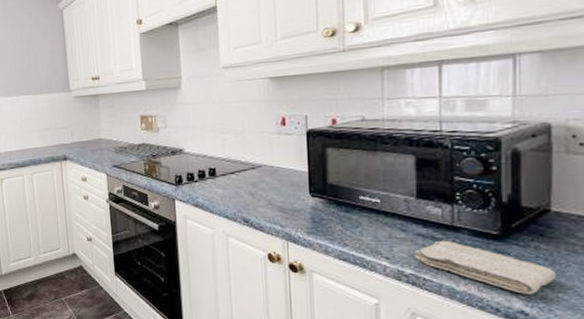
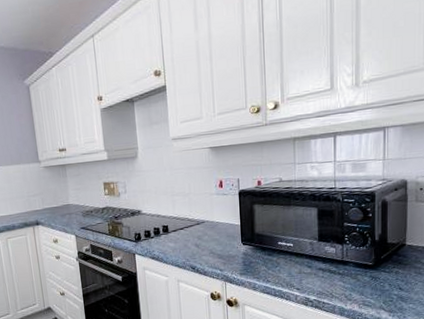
washcloth: present [414,240,557,294] -> none [317,272,409,307]

